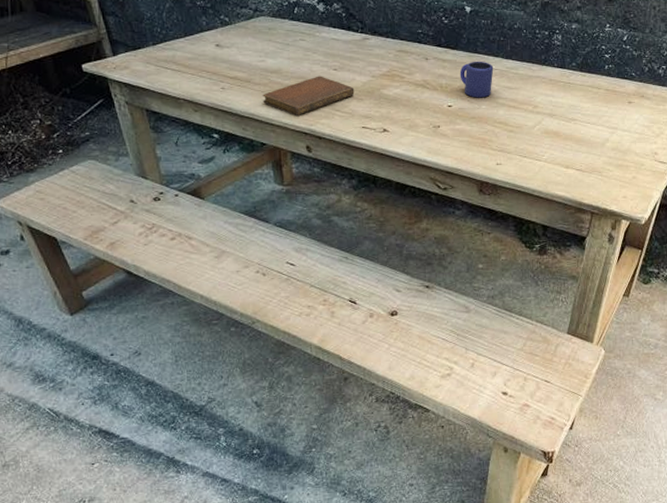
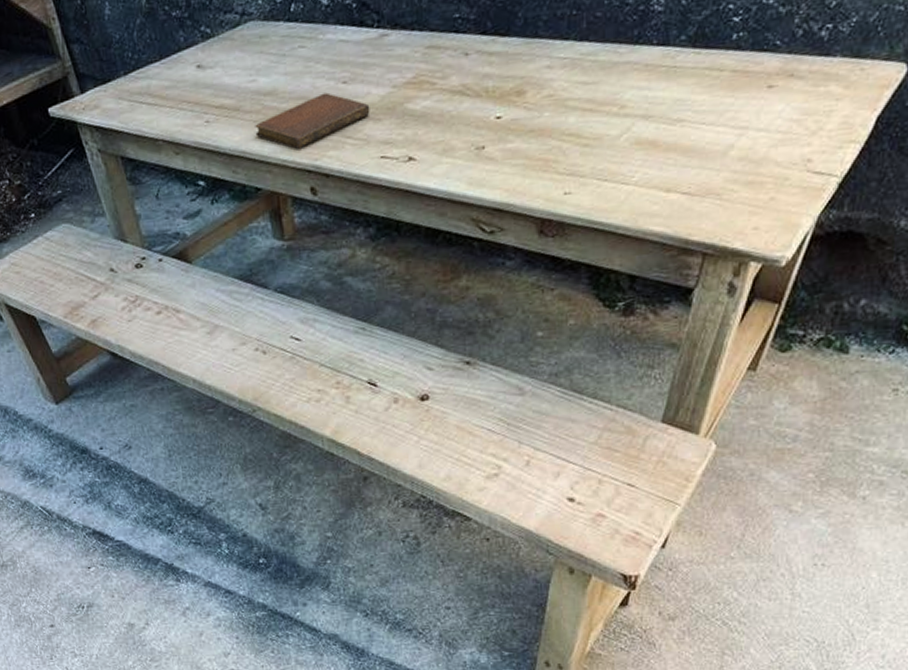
mug: present [459,61,494,98] -> none [512,48,562,103]

